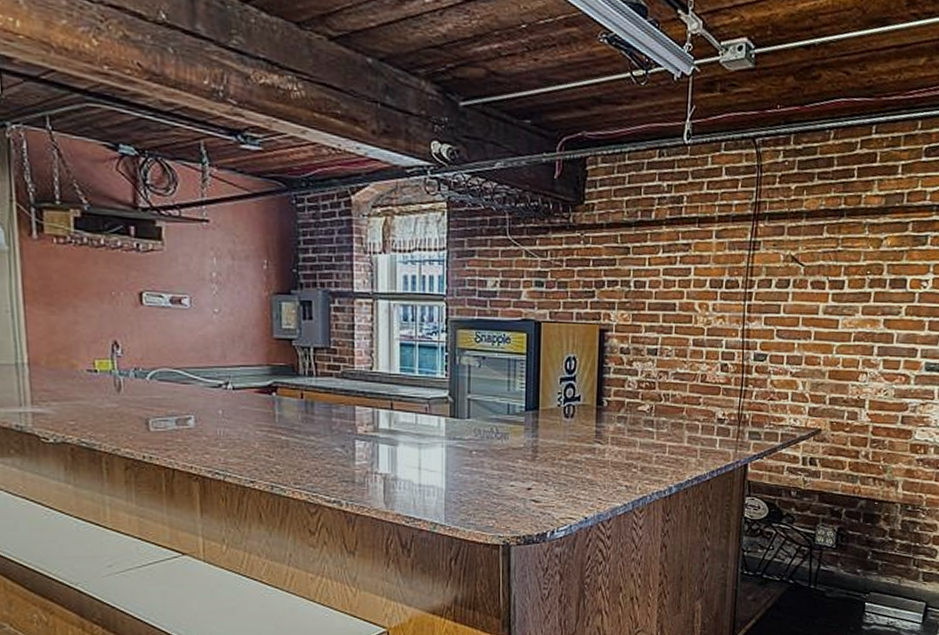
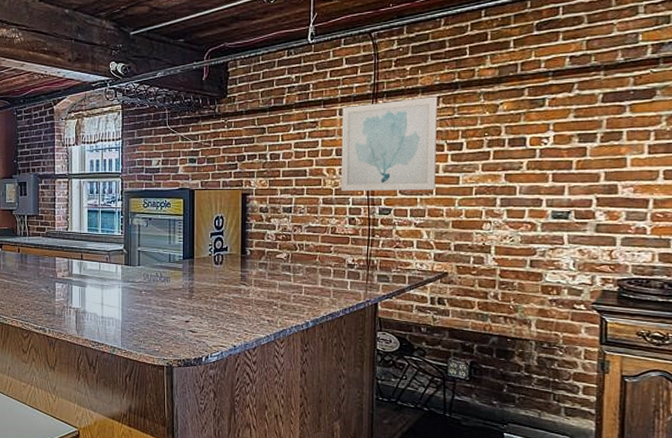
wall art: none [713,223,822,335] -> present [340,96,438,191]

